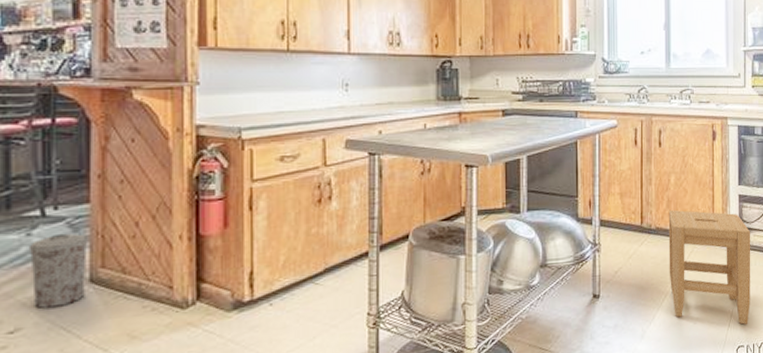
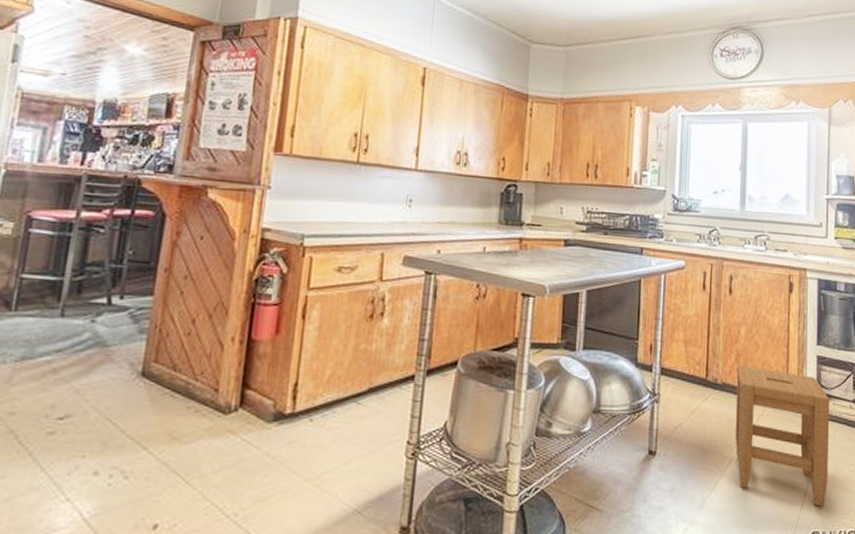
trash can: present [30,233,89,308] -> none [86,323,147,397]

